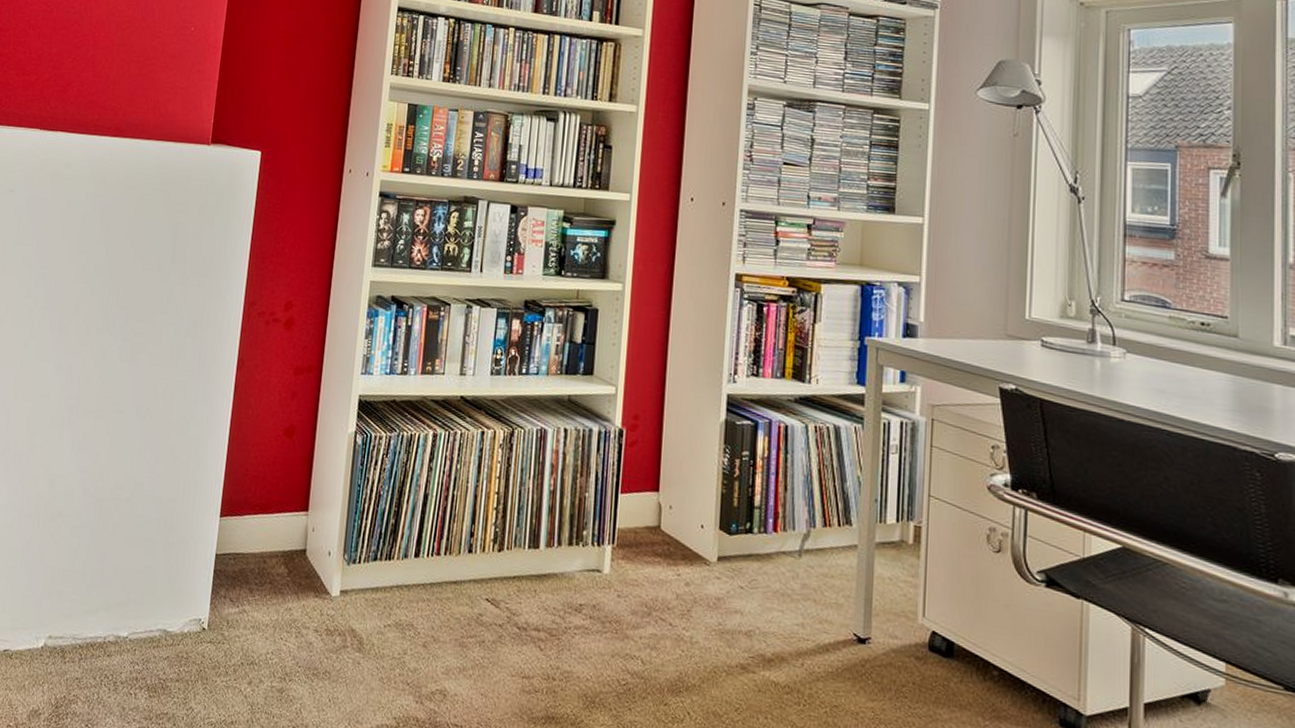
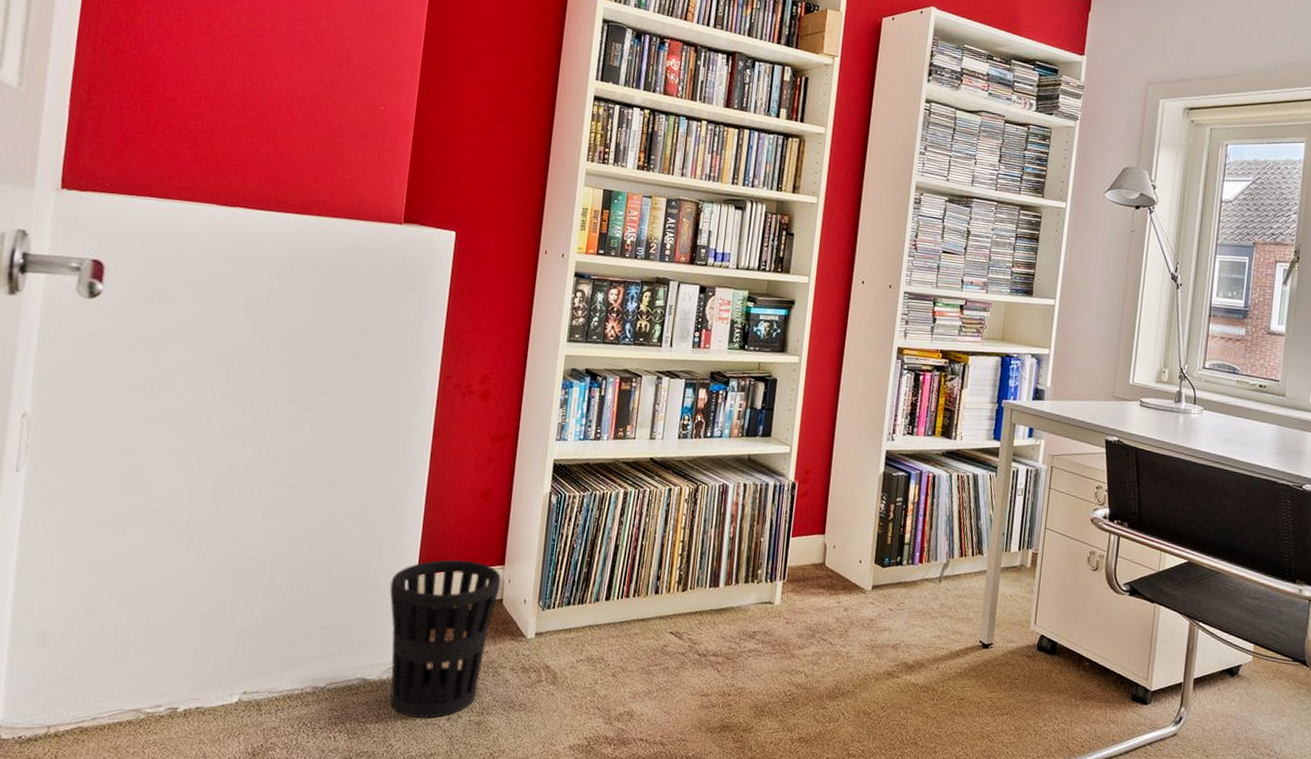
wastebasket: none [190,502,305,681] -> present [390,559,501,718]

